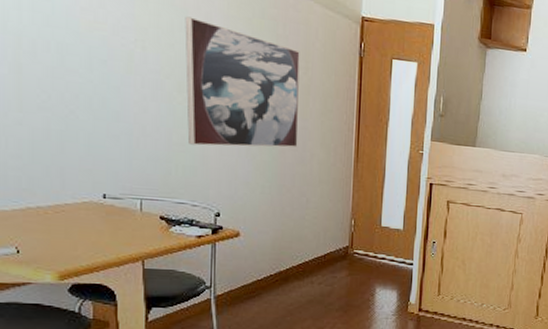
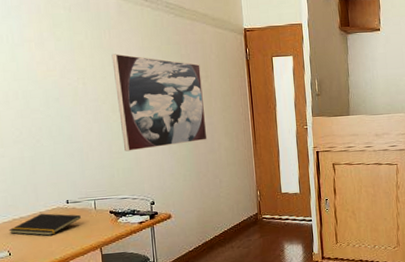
notepad: none [19,206,120,236] -> present [8,213,81,236]

